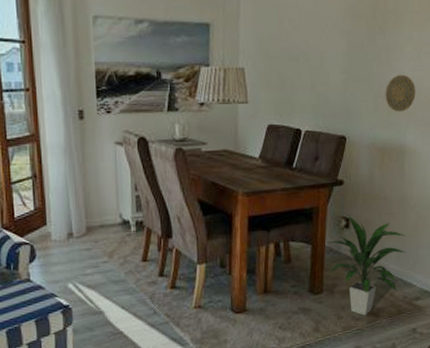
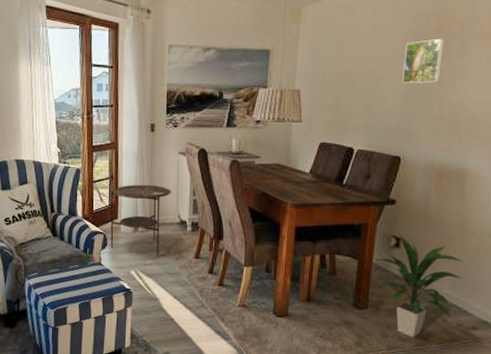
side table: none [34,181,110,265] -> present [110,184,172,257]
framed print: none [344,14,381,61] -> present [402,38,445,84]
decorative plate: present [385,74,416,112] -> none [446,97,482,135]

